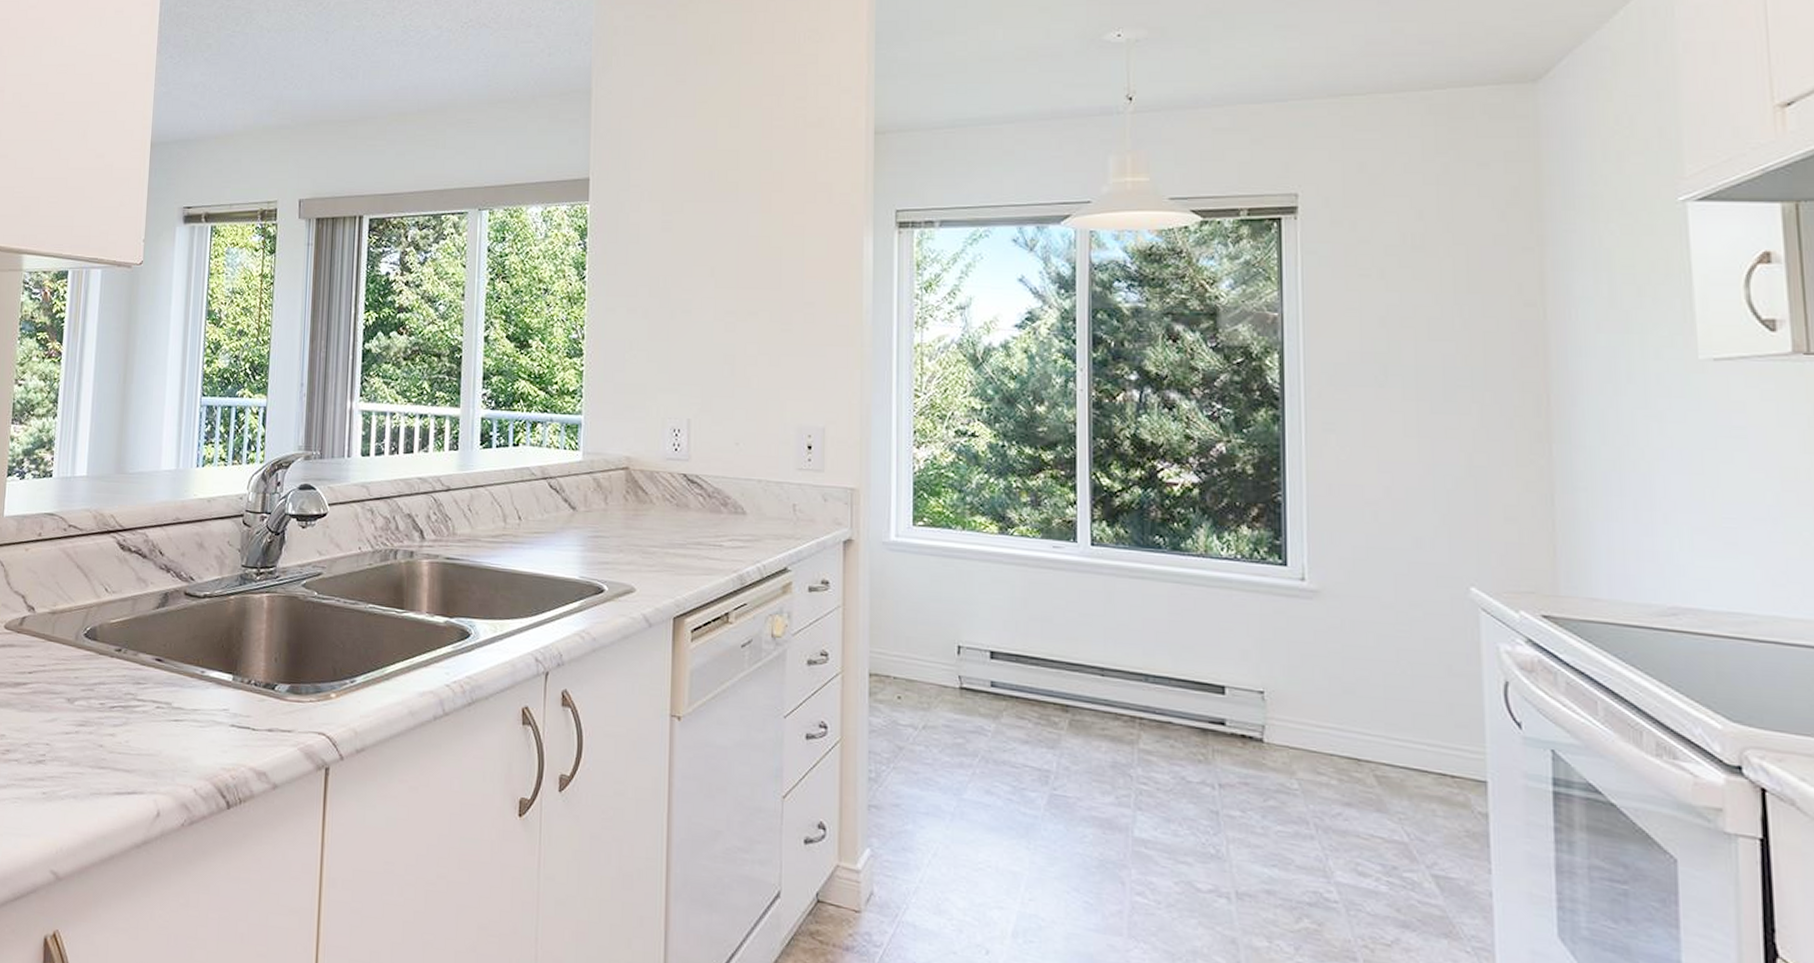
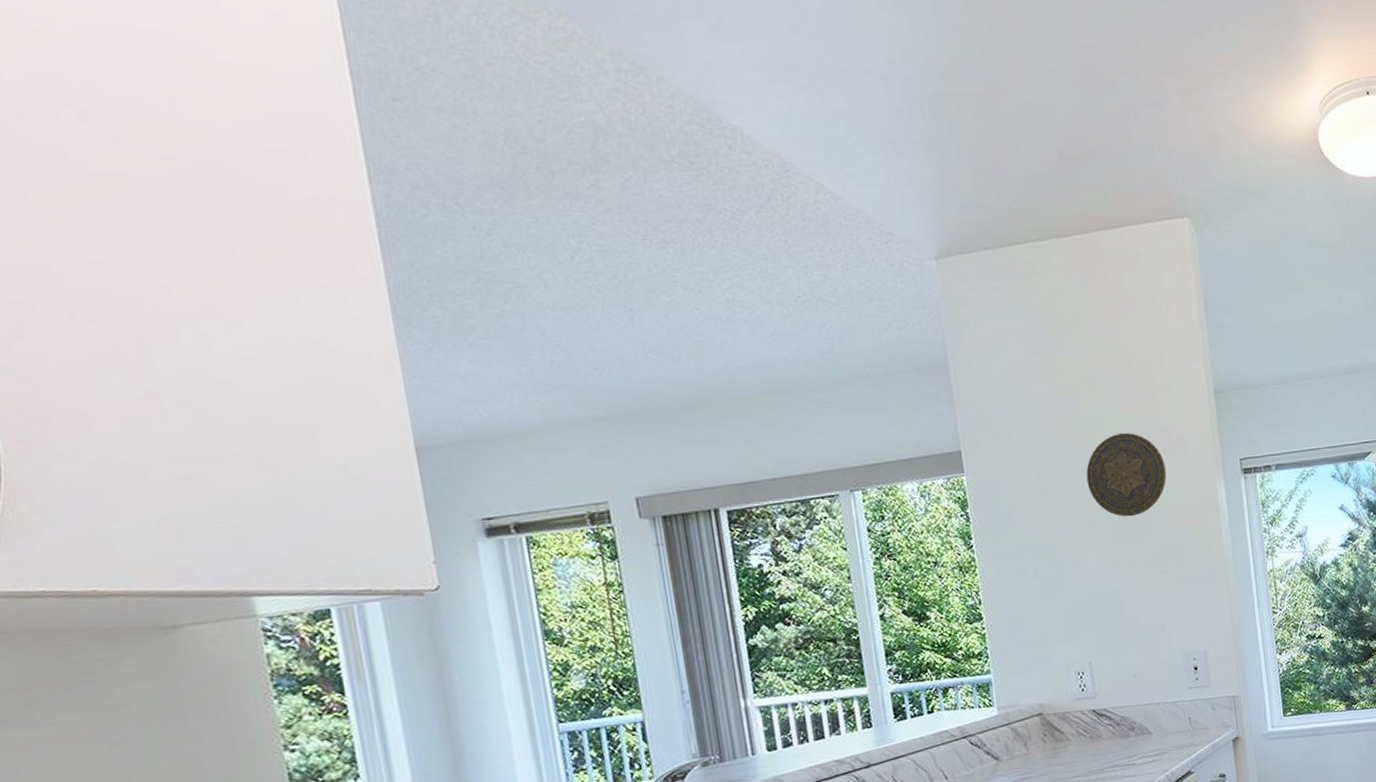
decorative plate: none [714,171,805,264] -> present [1086,432,1167,517]

